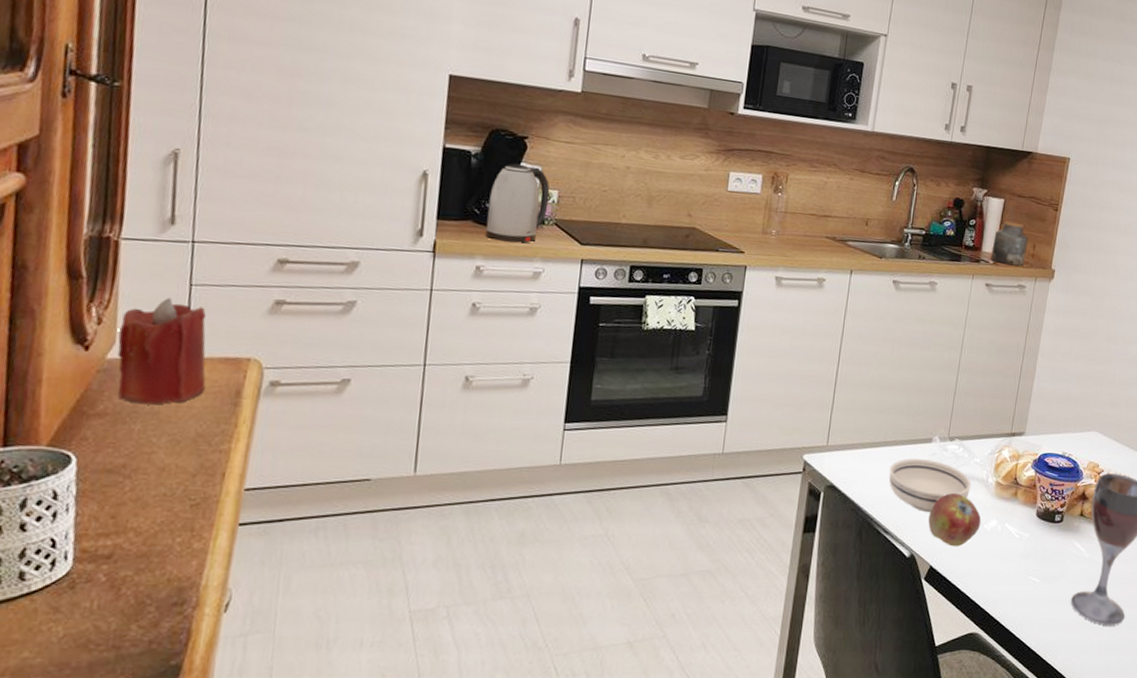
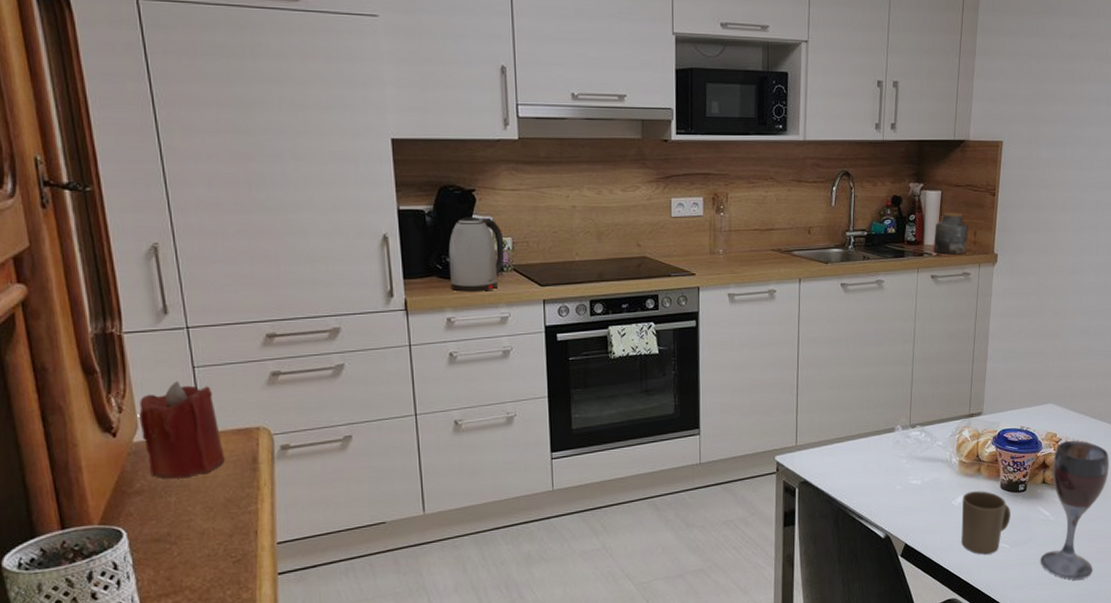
bowl: present [888,458,972,512] -> none [857,447,936,496]
fruit: present [928,492,981,547] -> none [899,475,949,524]
mug: none [990,516,1045,586] -> present [961,491,1011,554]

